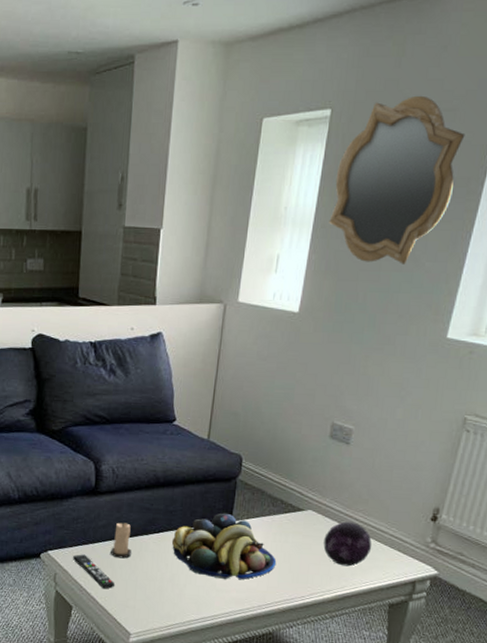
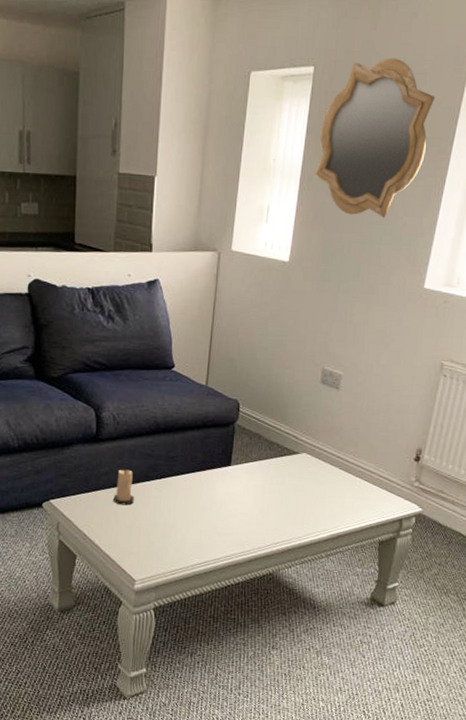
remote control: present [73,554,116,589] -> none [76,502,119,537]
fruit bowl: present [171,513,277,580] -> none [173,457,275,524]
decorative orb: present [323,521,372,567] -> none [318,463,362,507]

